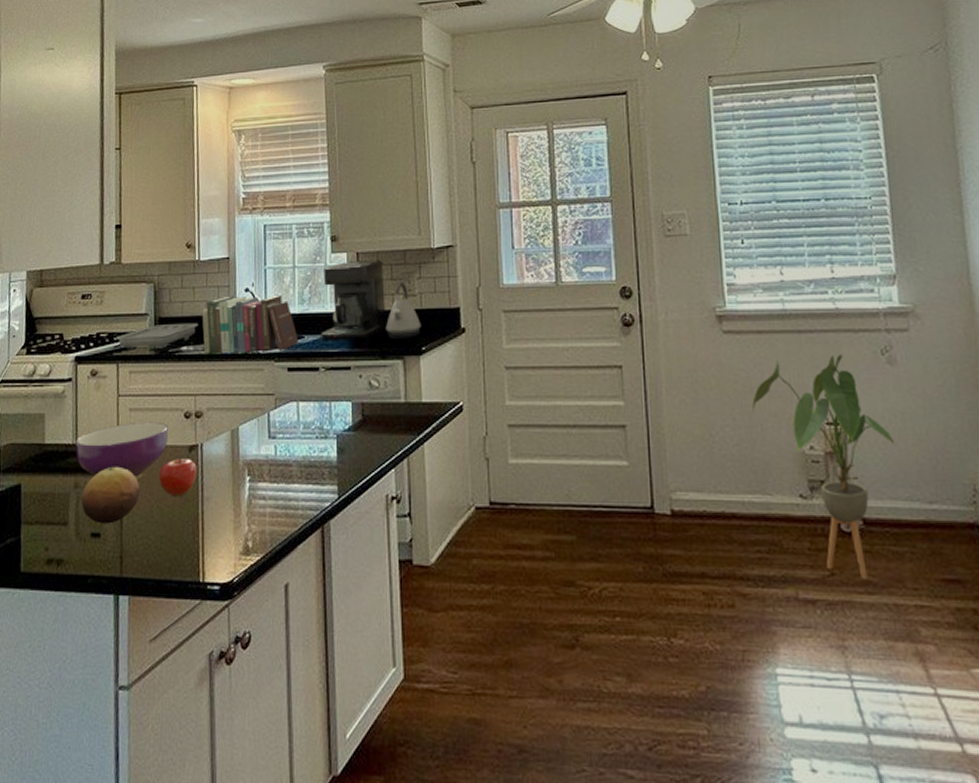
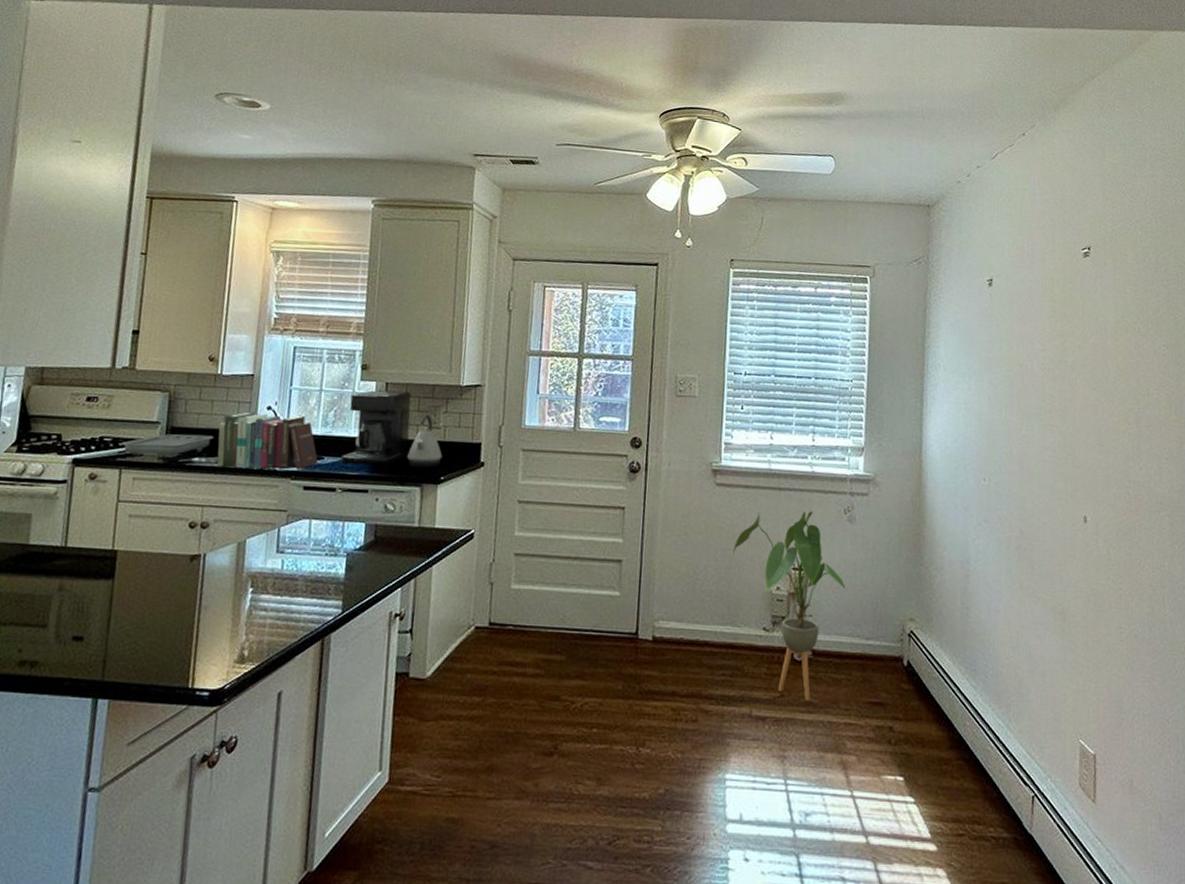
bowl: present [75,421,168,480] -> none [63,528,170,586]
fruit: present [81,466,140,524] -> none [64,571,133,628]
fruit: present [159,456,197,497] -> none [154,564,198,604]

